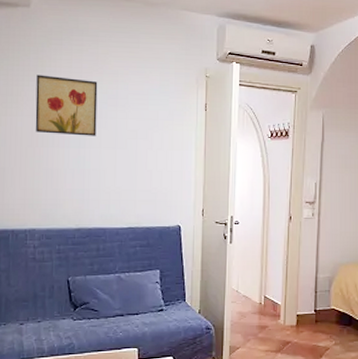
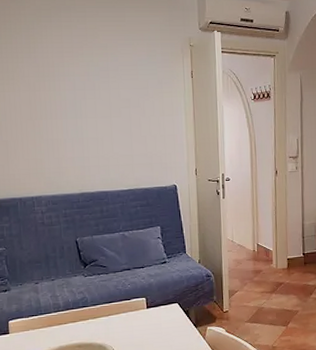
wall art: present [35,74,98,136] -> none [30,51,92,107]

